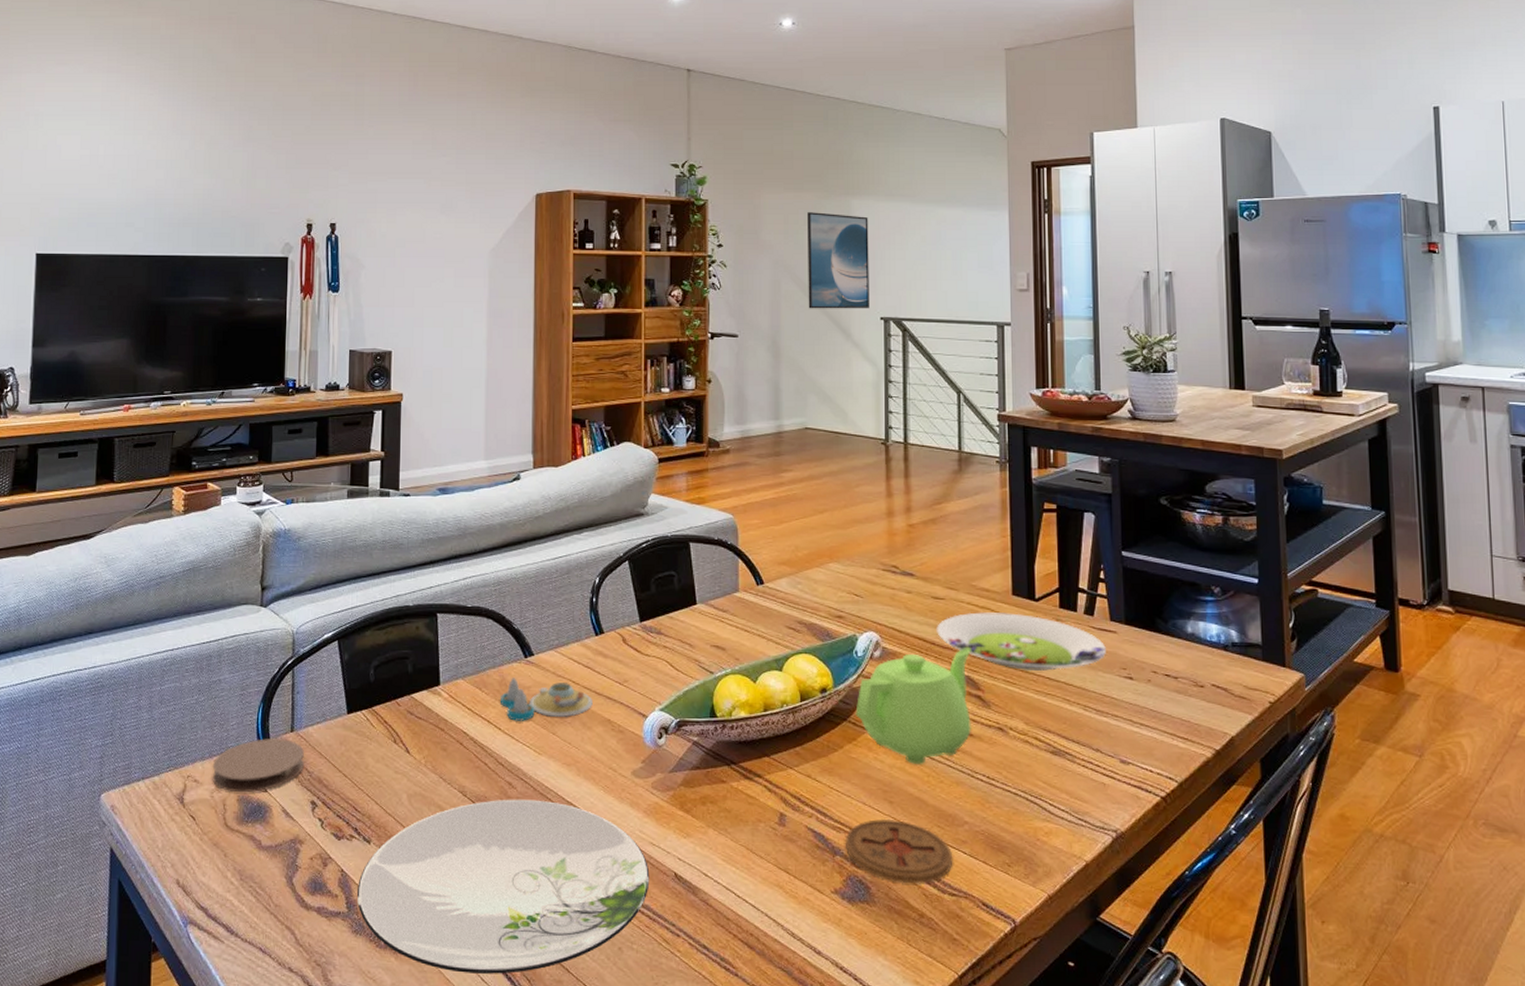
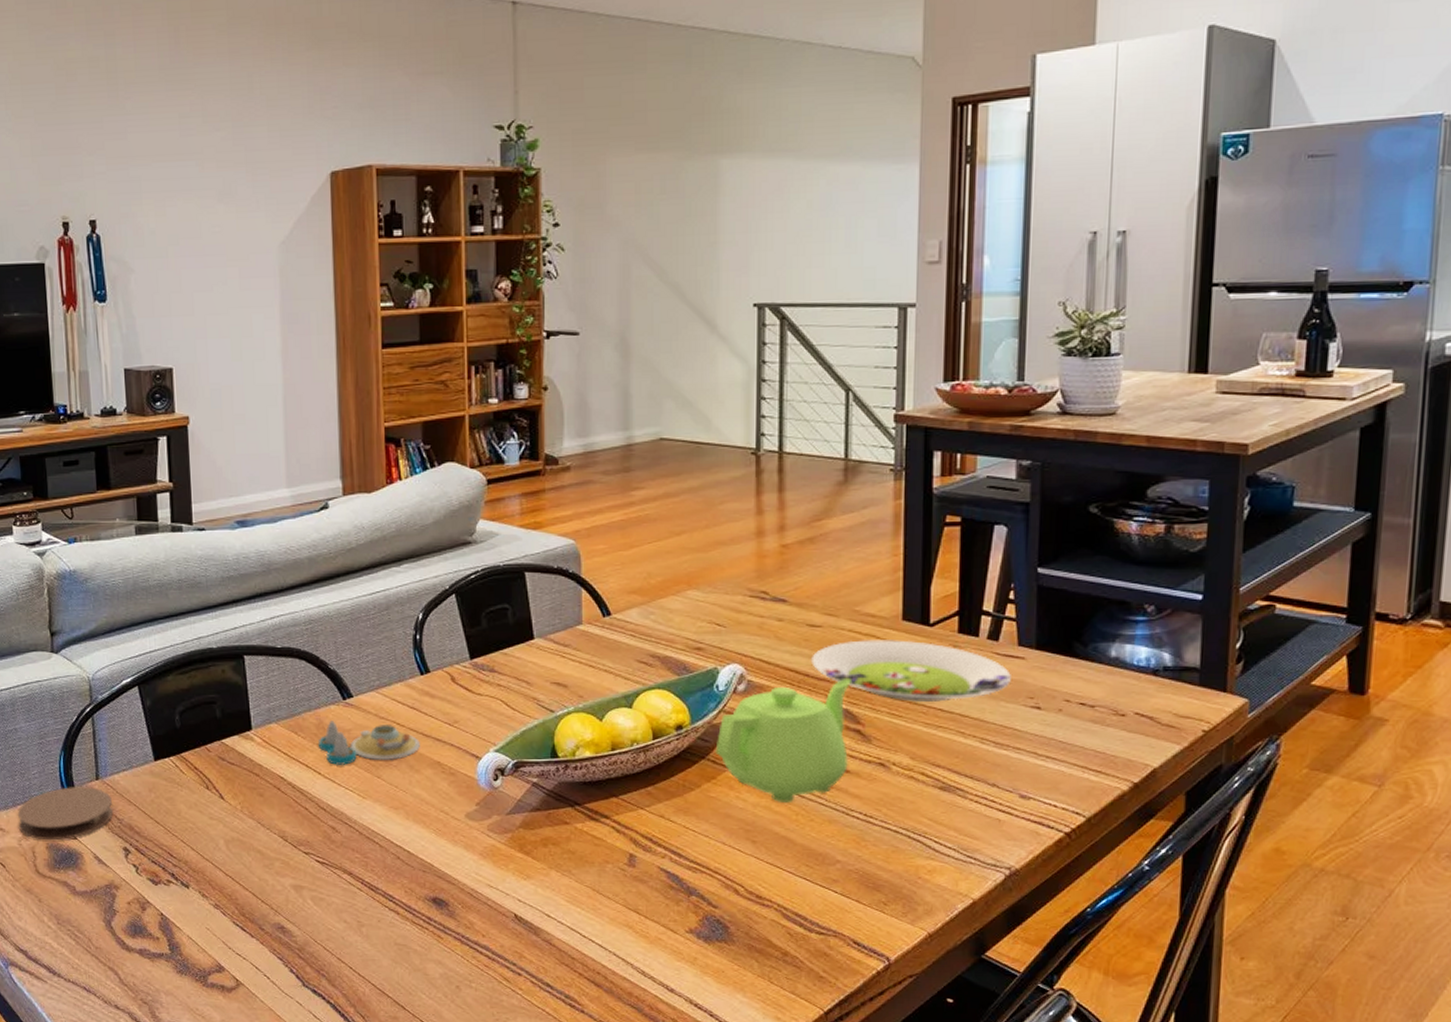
plate: present [357,799,650,974] -> none [179,843,488,1011]
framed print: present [808,212,869,309] -> none [665,177,741,297]
coaster: present [845,818,953,883] -> none [701,858,822,922]

